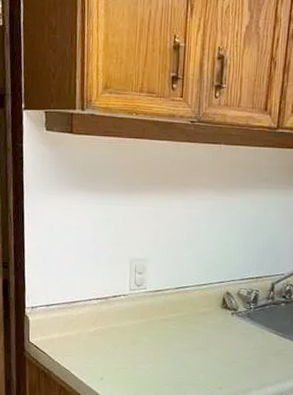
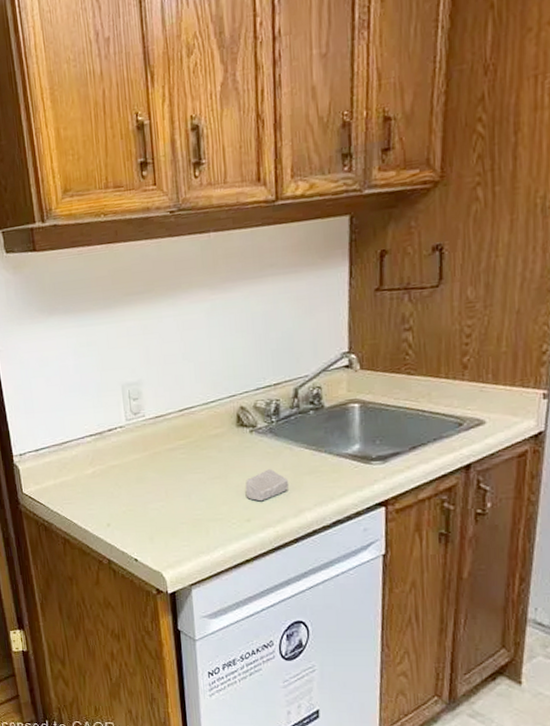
soap bar: none [221,347,258,374] -> present [245,469,289,502]

